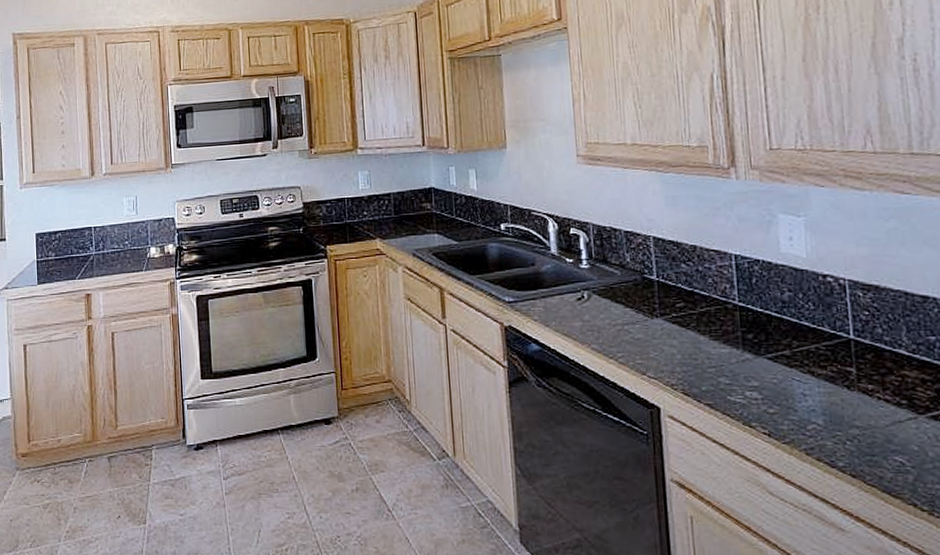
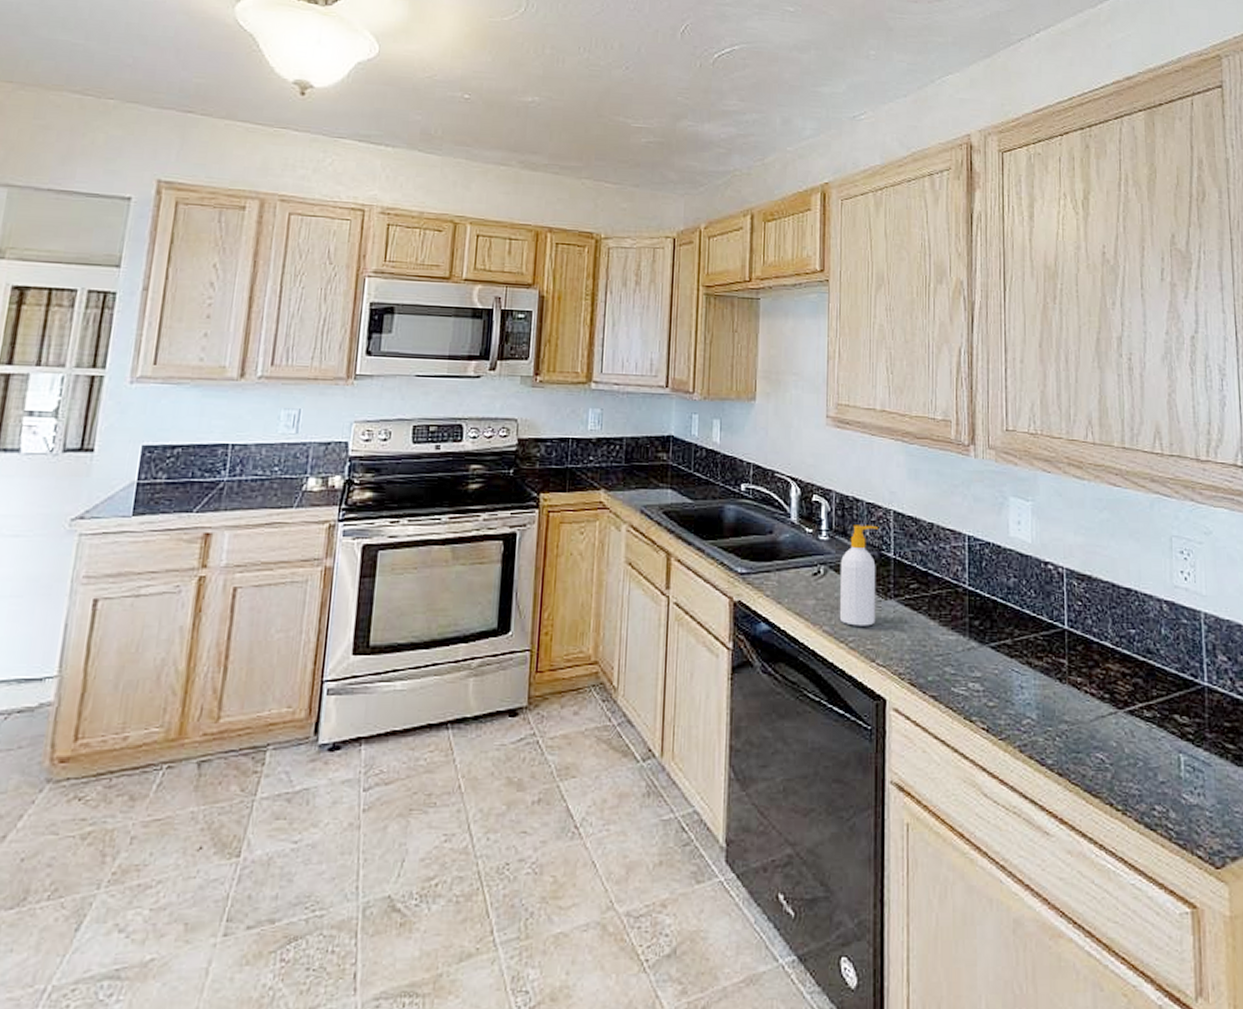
soap bottle: none [603,251,643,344] -> present [839,524,878,626]

